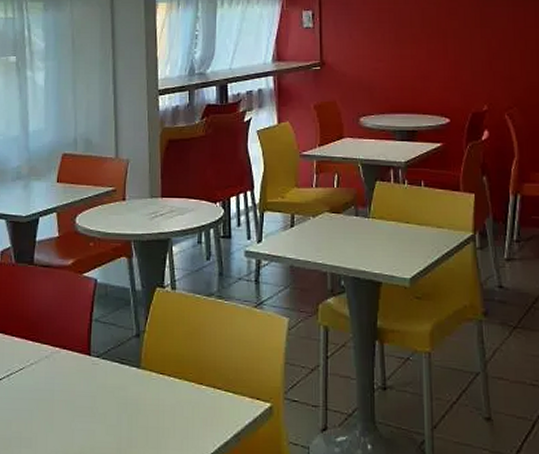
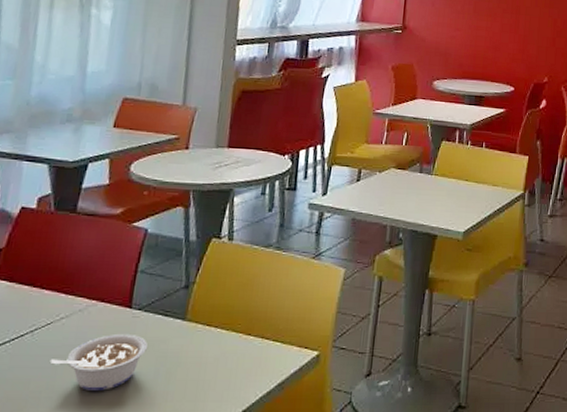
legume: none [26,380,108,434] -> present [49,333,147,391]

